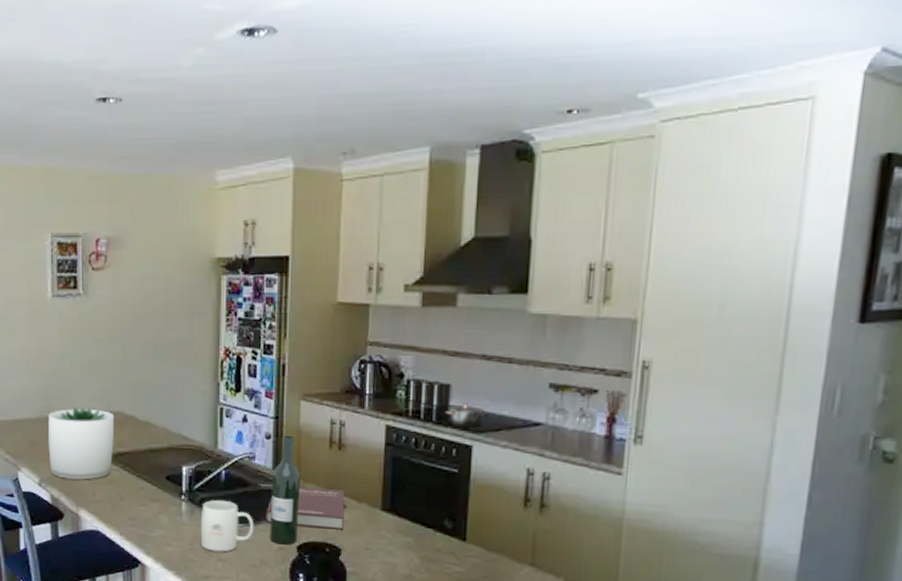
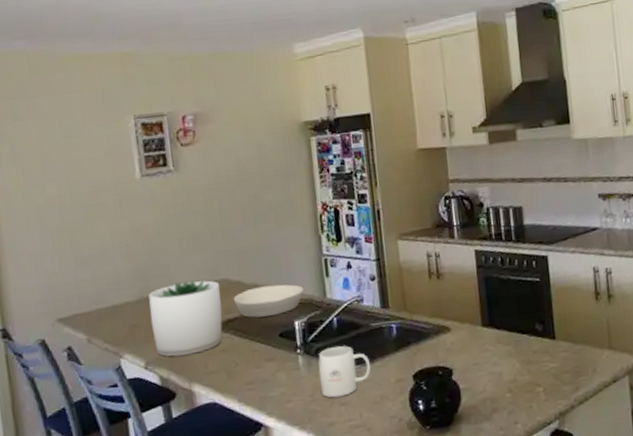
bowl: none [125,425,196,457] -> present [233,284,304,318]
book: present [266,486,344,530] -> none [379,315,452,360]
wine bottle: present [269,435,300,545] -> none [381,273,412,377]
cooking pot: present [444,403,485,428] -> none [520,220,553,242]

